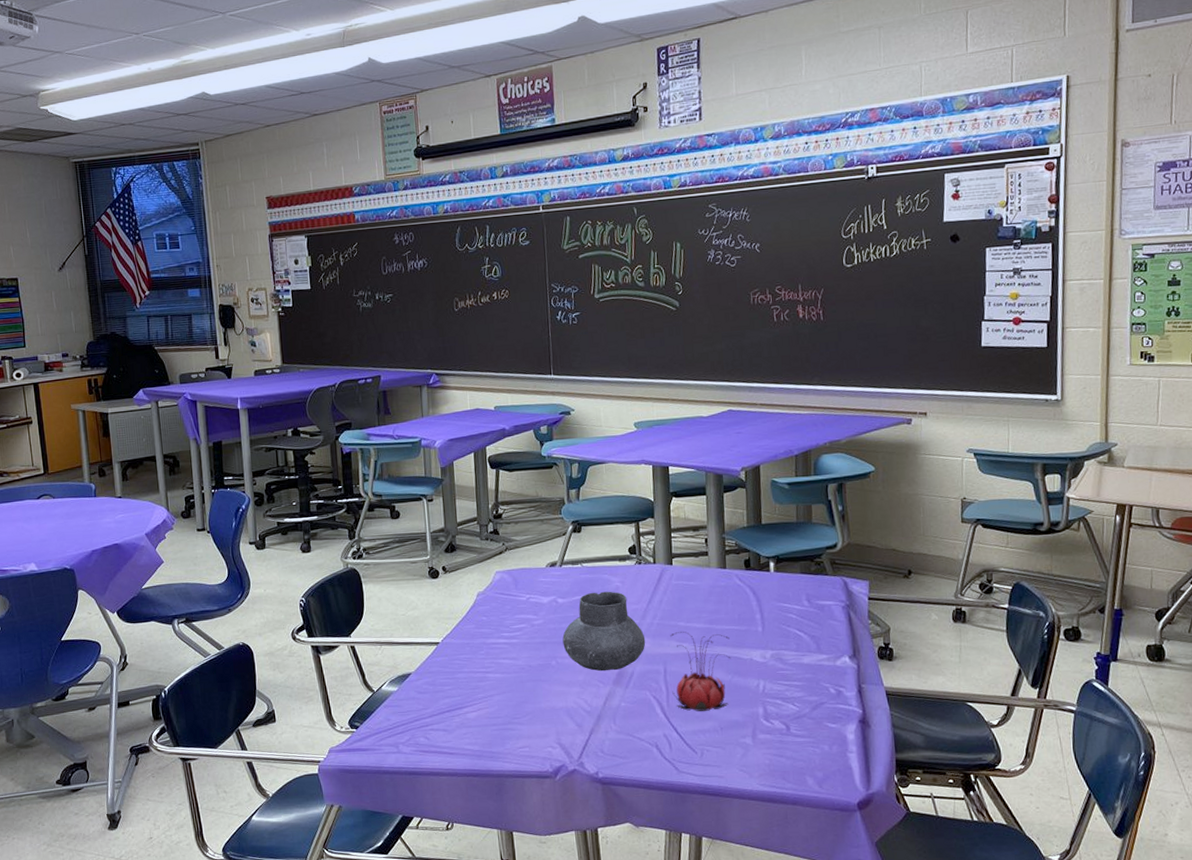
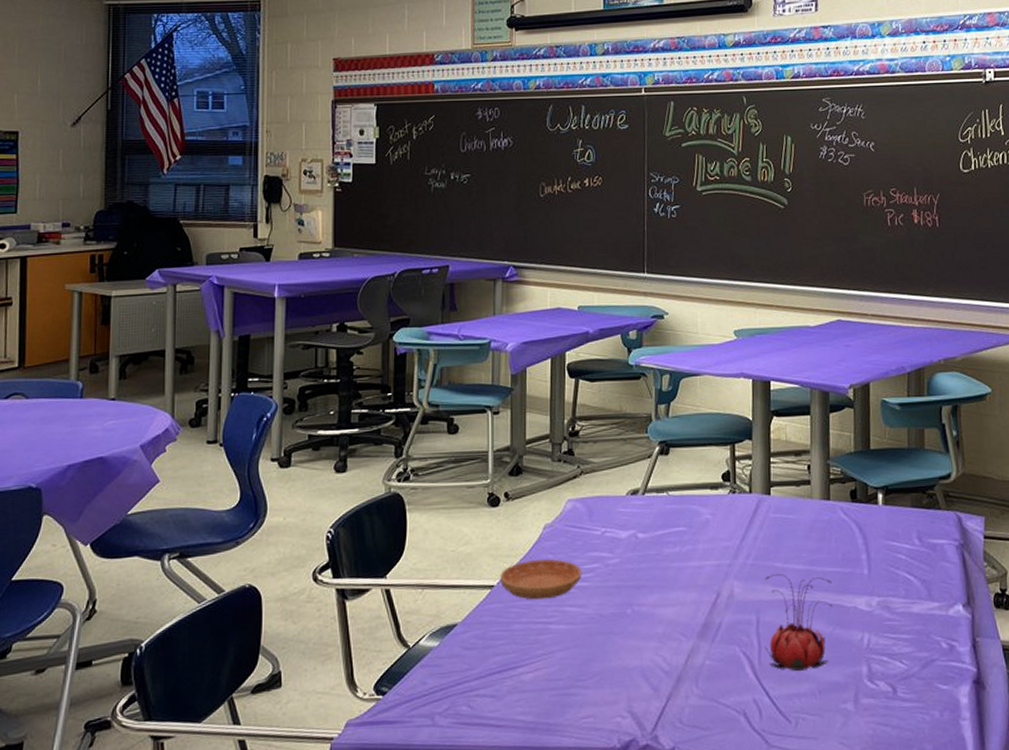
saucer: none [443,621,512,654] -> present [500,559,582,600]
vase: present [562,591,646,672] -> none [641,525,737,622]

